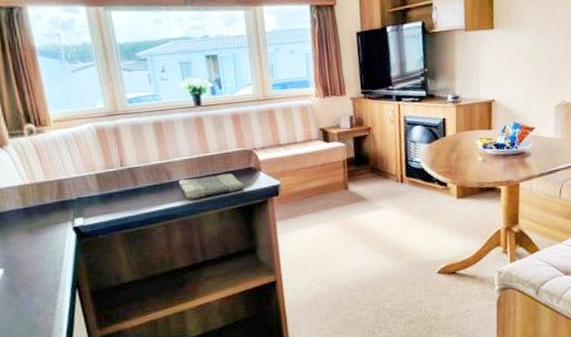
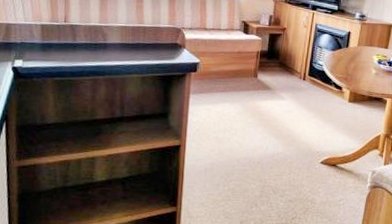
dish towel: present [179,173,245,200] -> none [112,42,169,62]

